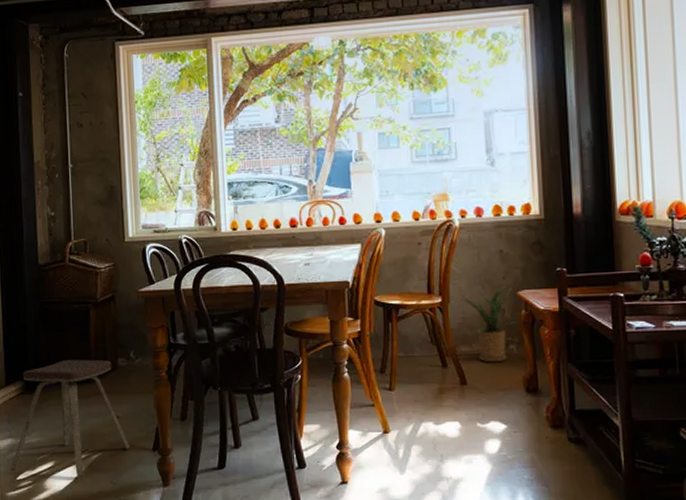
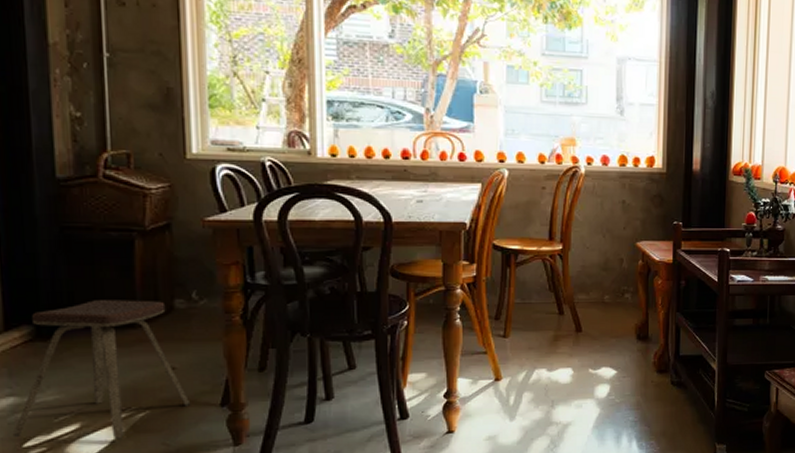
house plant: present [460,285,518,363] -> none [581,235,634,311]

